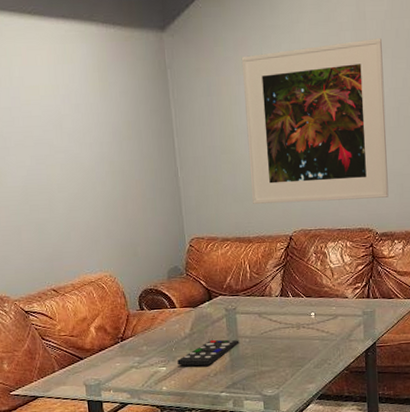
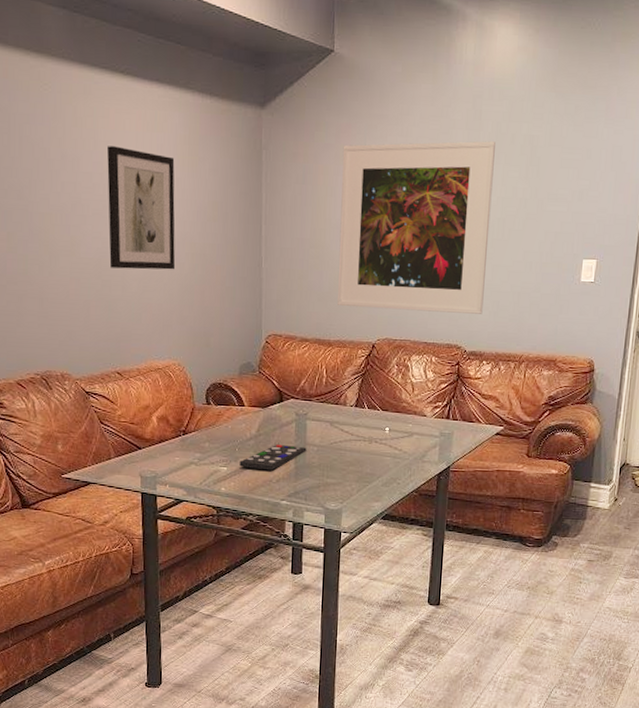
wall art: none [23,81,97,193] -> present [107,146,175,270]

